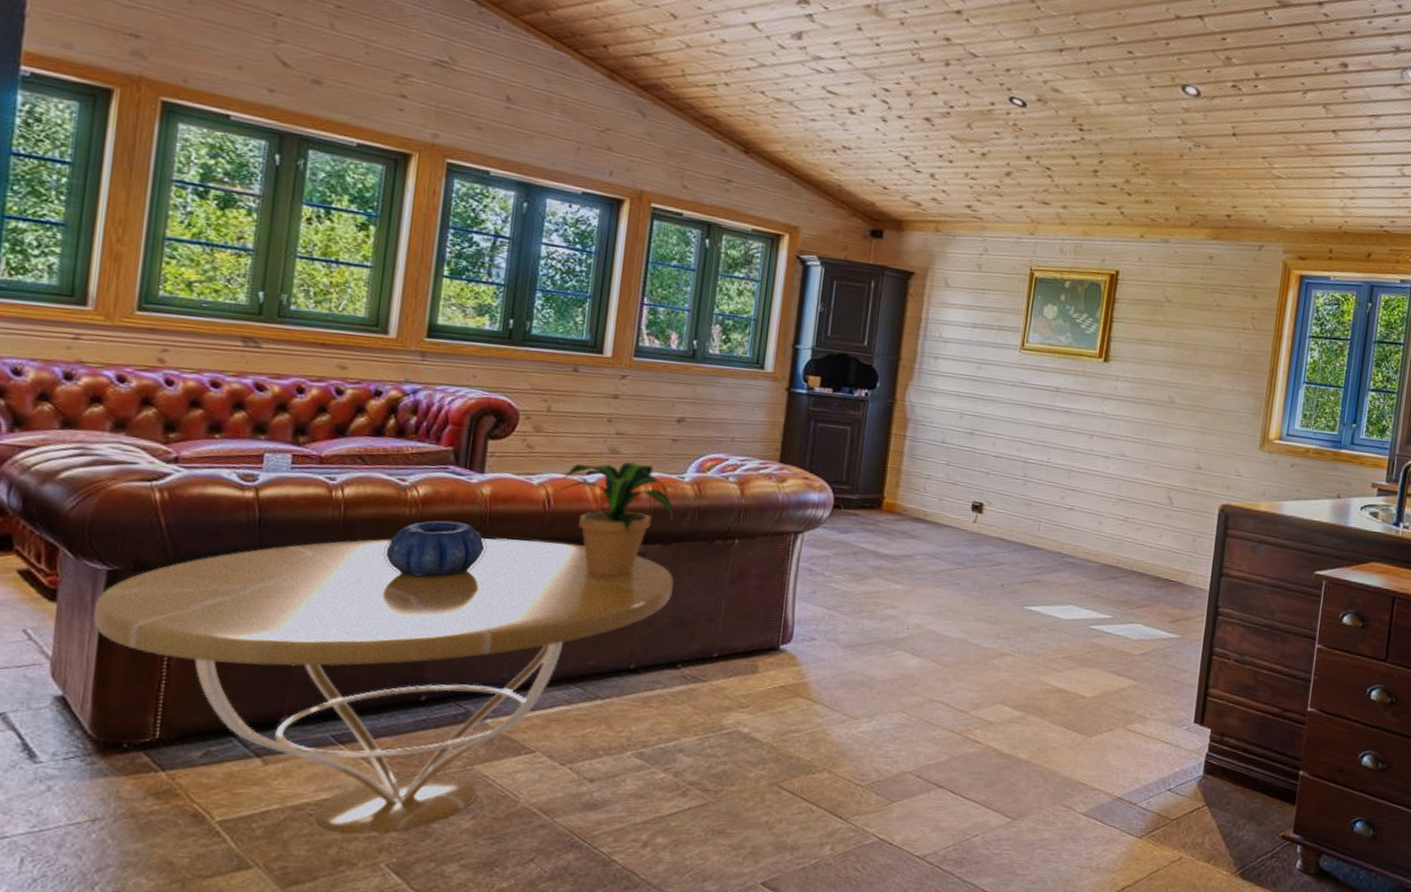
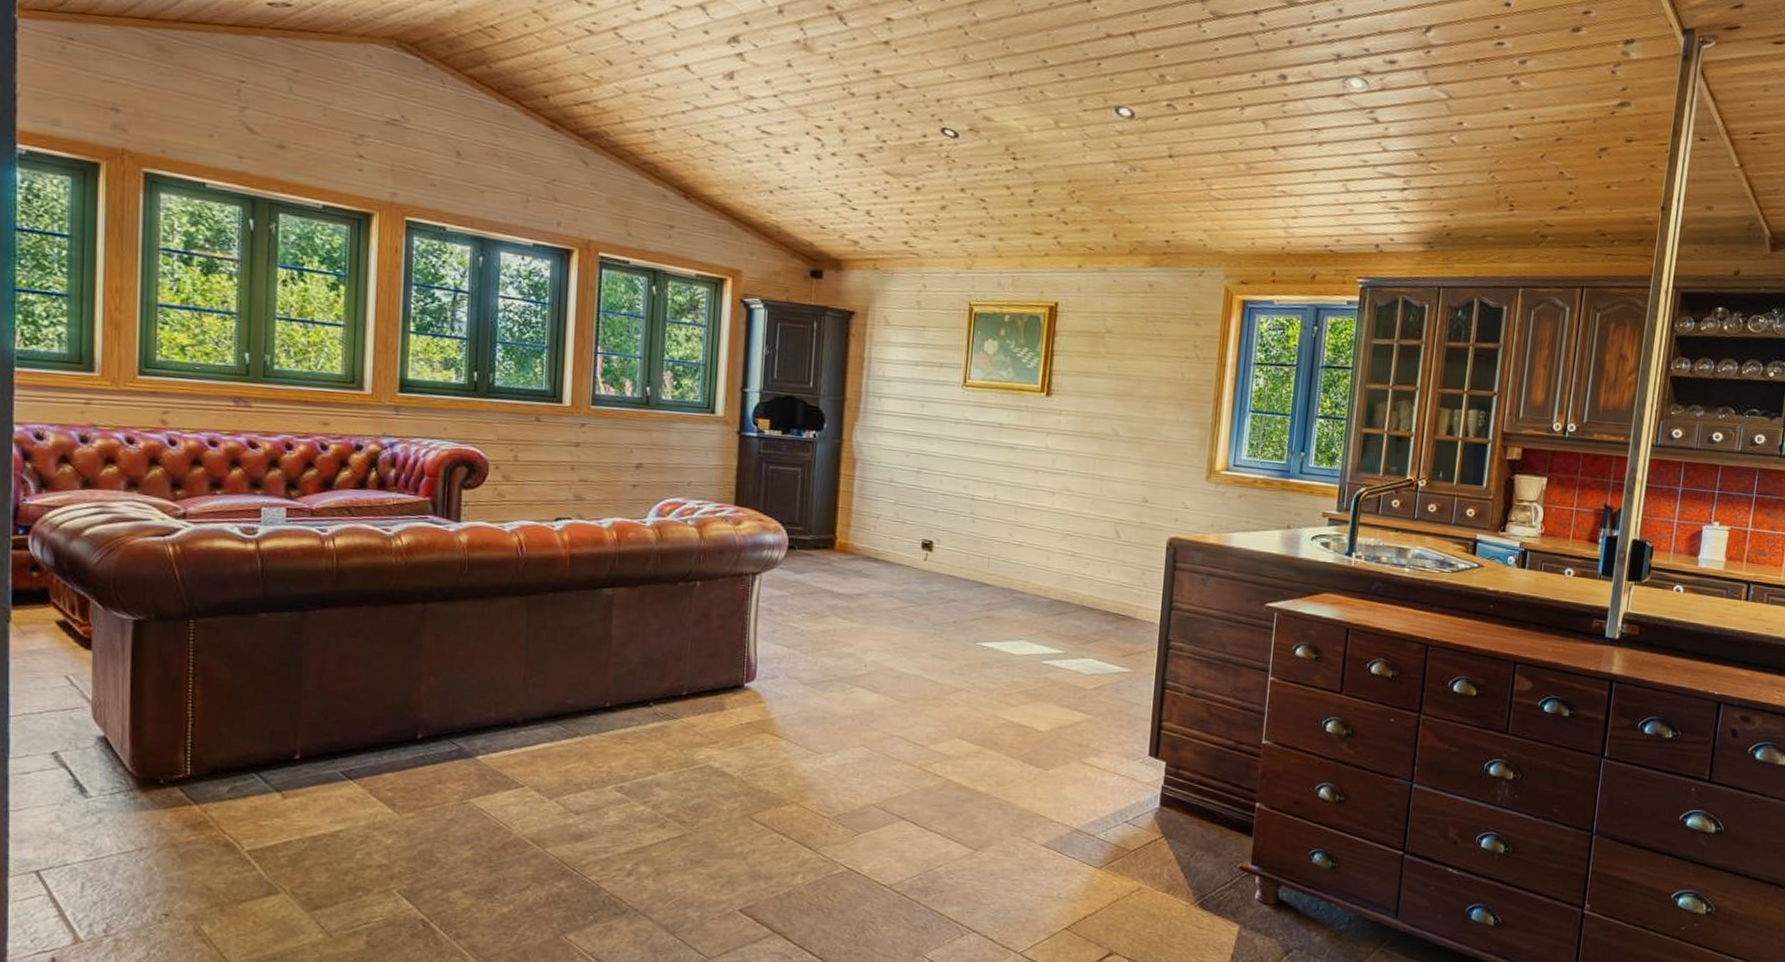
coffee table: present [92,538,674,833] -> none [124,584,641,861]
decorative bowl: present [385,520,486,578] -> none [376,568,466,623]
potted plant: present [543,462,674,577] -> none [516,508,638,619]

